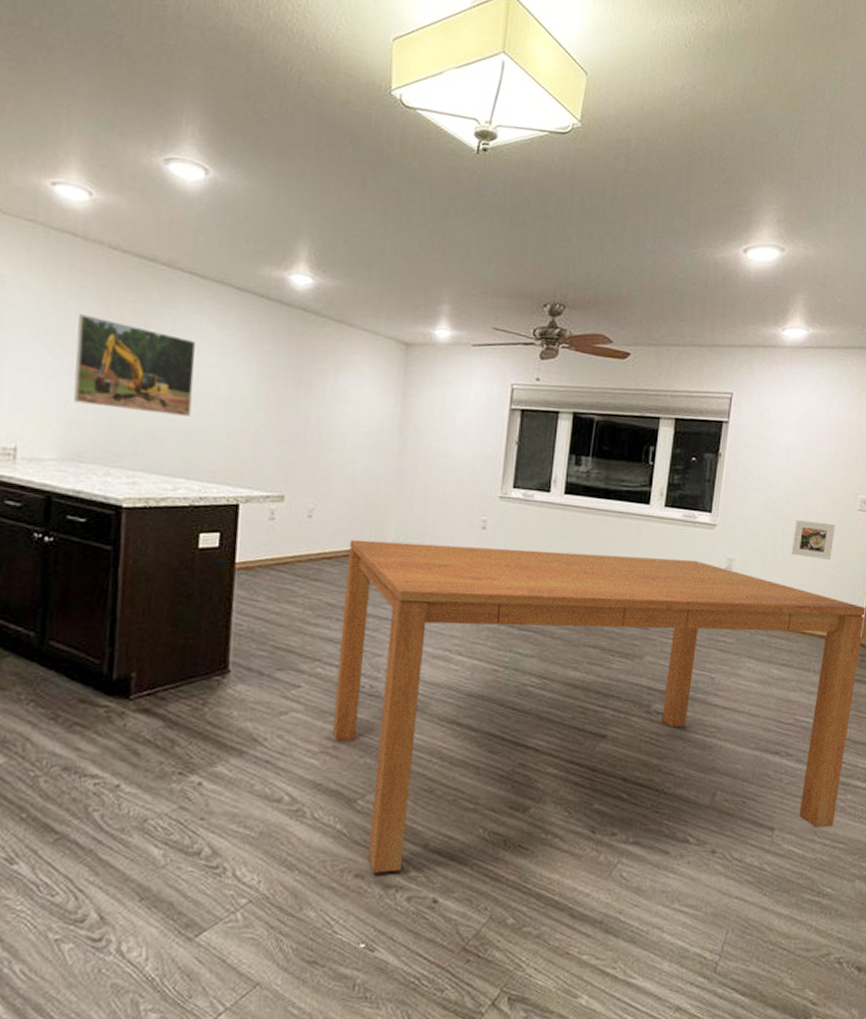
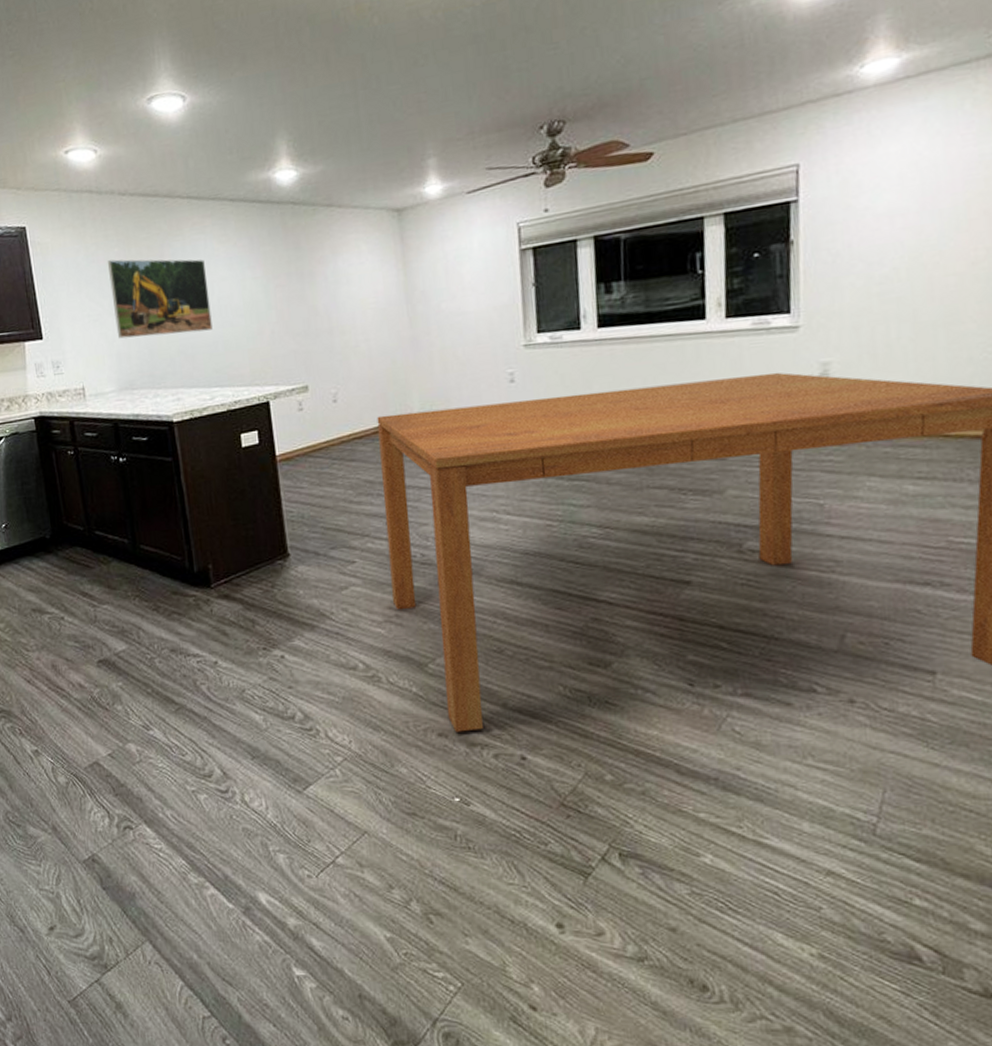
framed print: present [792,520,836,560] -> none [914,294,979,344]

